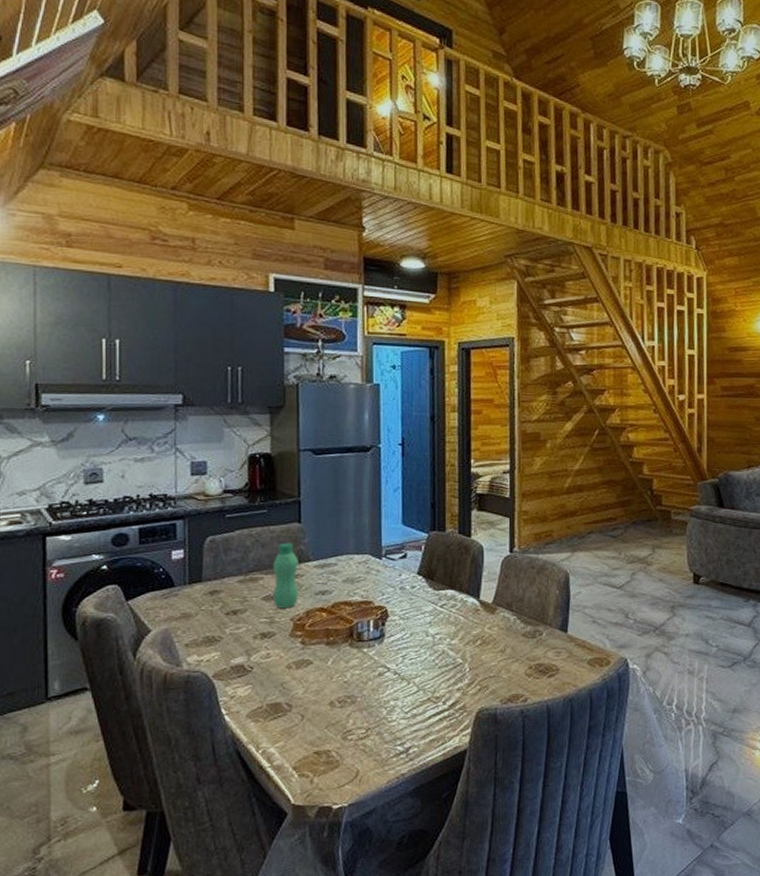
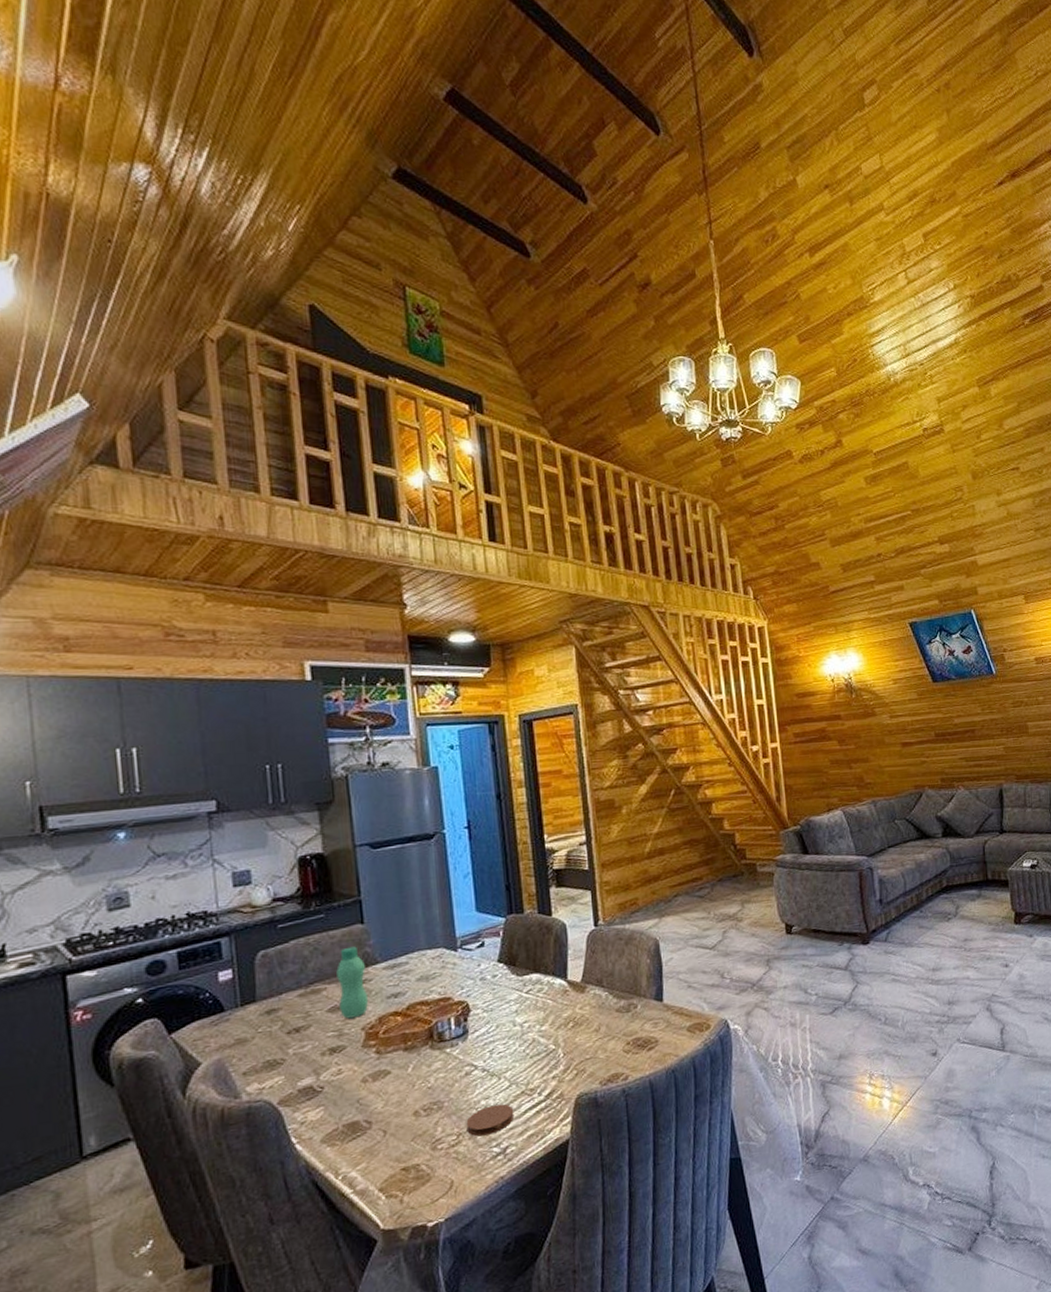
coaster: none [375,707,419,734] -> present [466,1103,515,1136]

